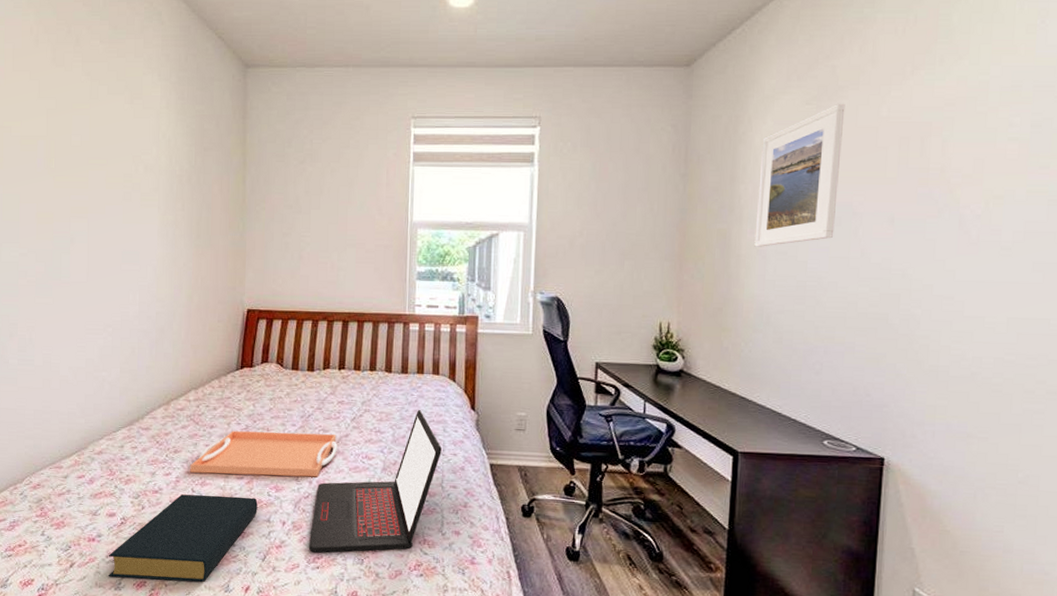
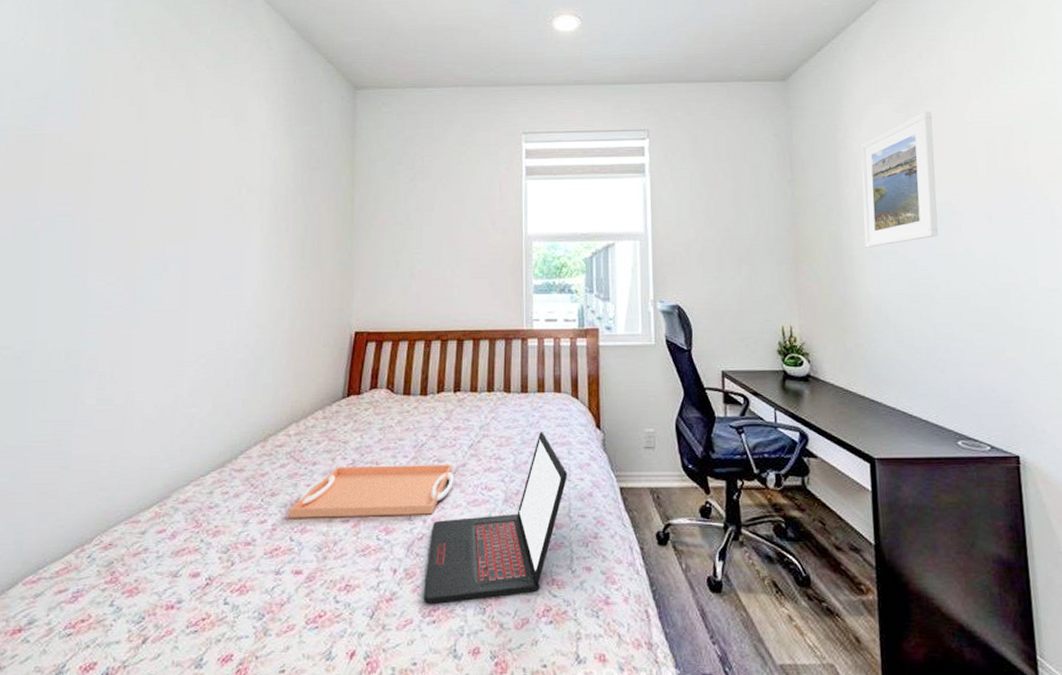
hardback book: present [108,494,258,582] -> none [188,543,365,653]

